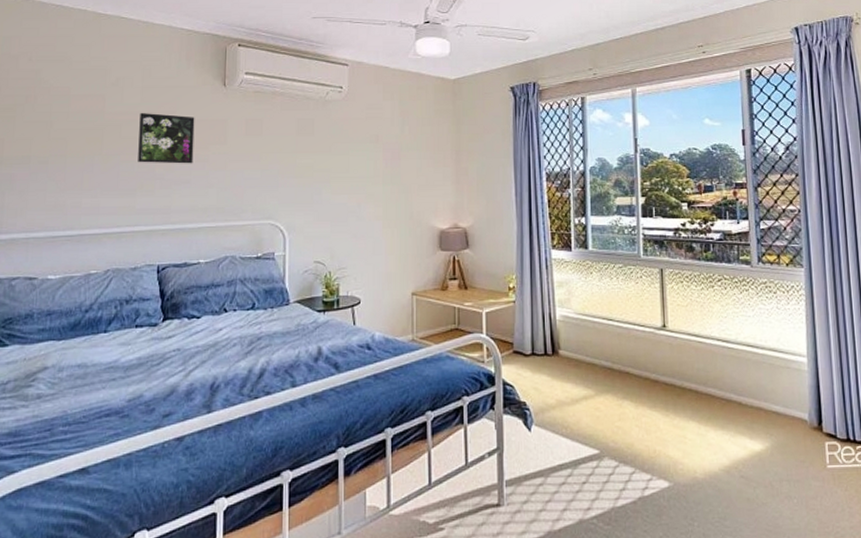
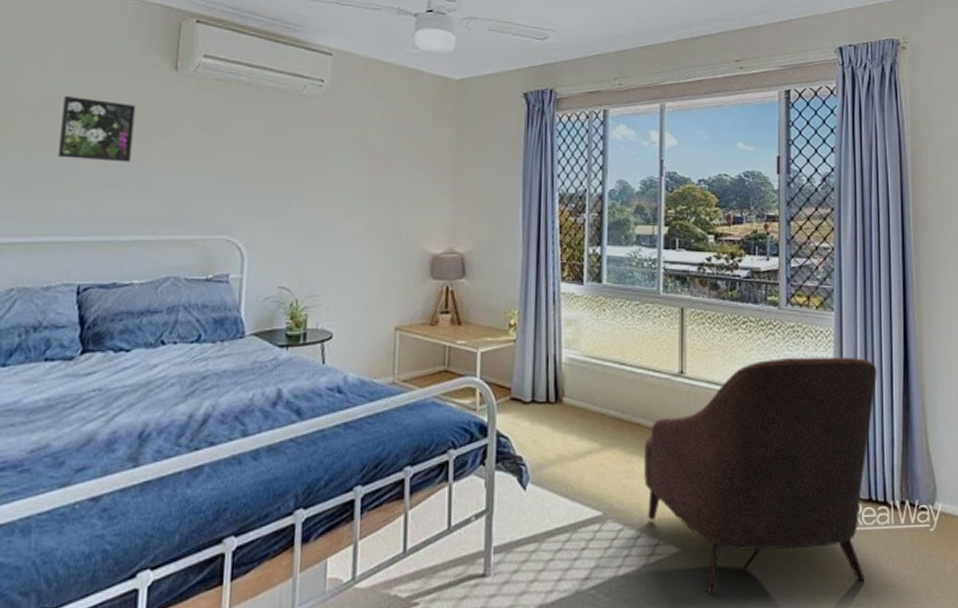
armchair: none [634,309,849,525] -> present [644,357,878,595]

